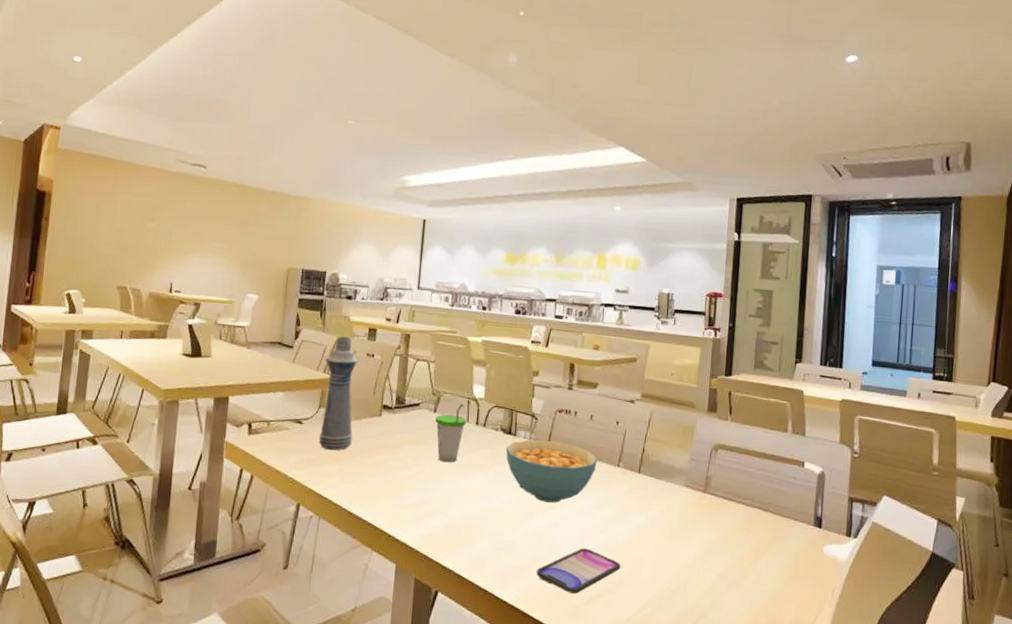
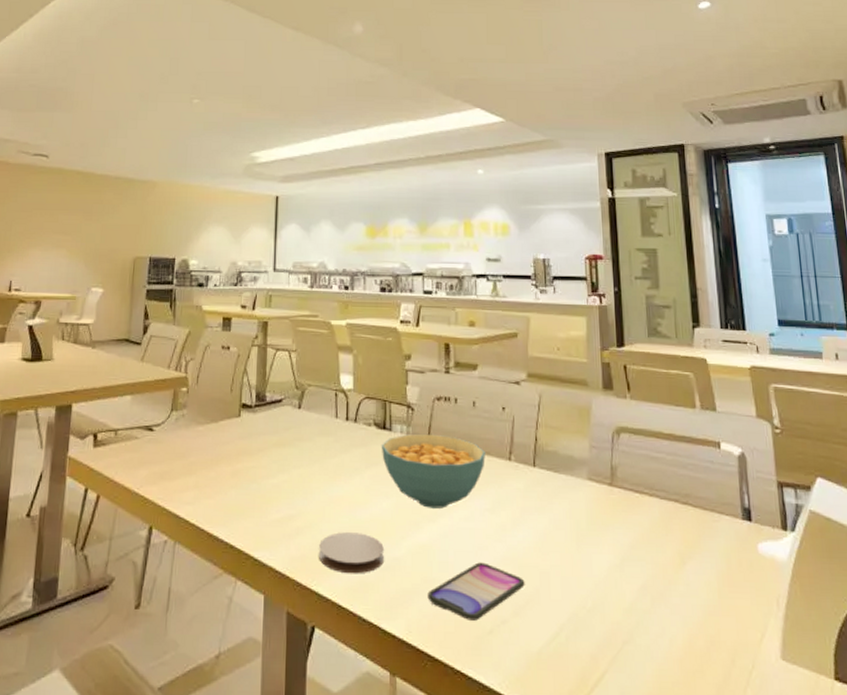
bottle: present [318,336,359,451] -> none [171,328,213,461]
cup: present [435,404,466,463] -> none [300,397,335,467]
coaster: none [445,517,502,552] -> present [319,532,384,574]

